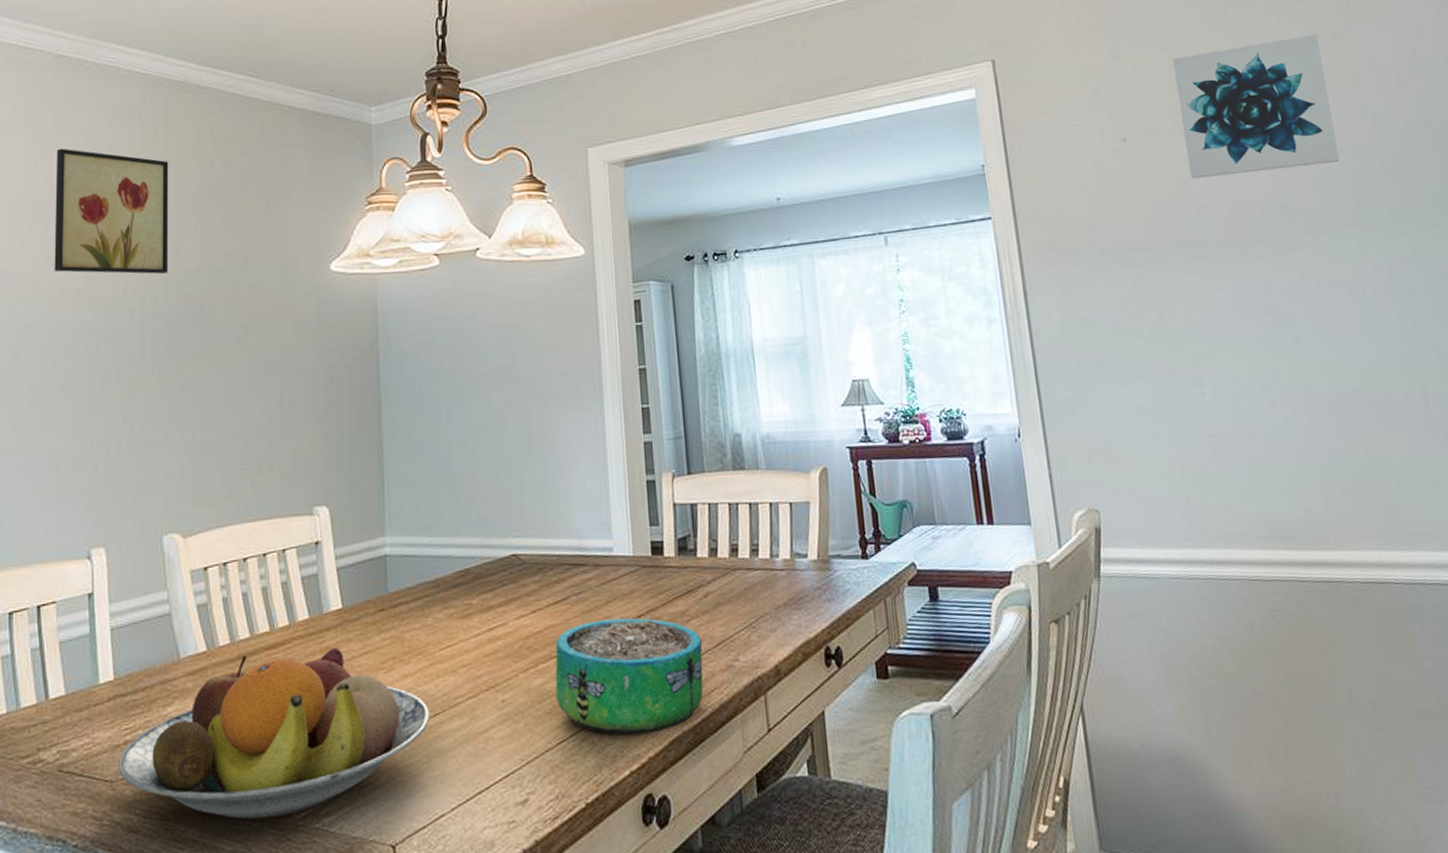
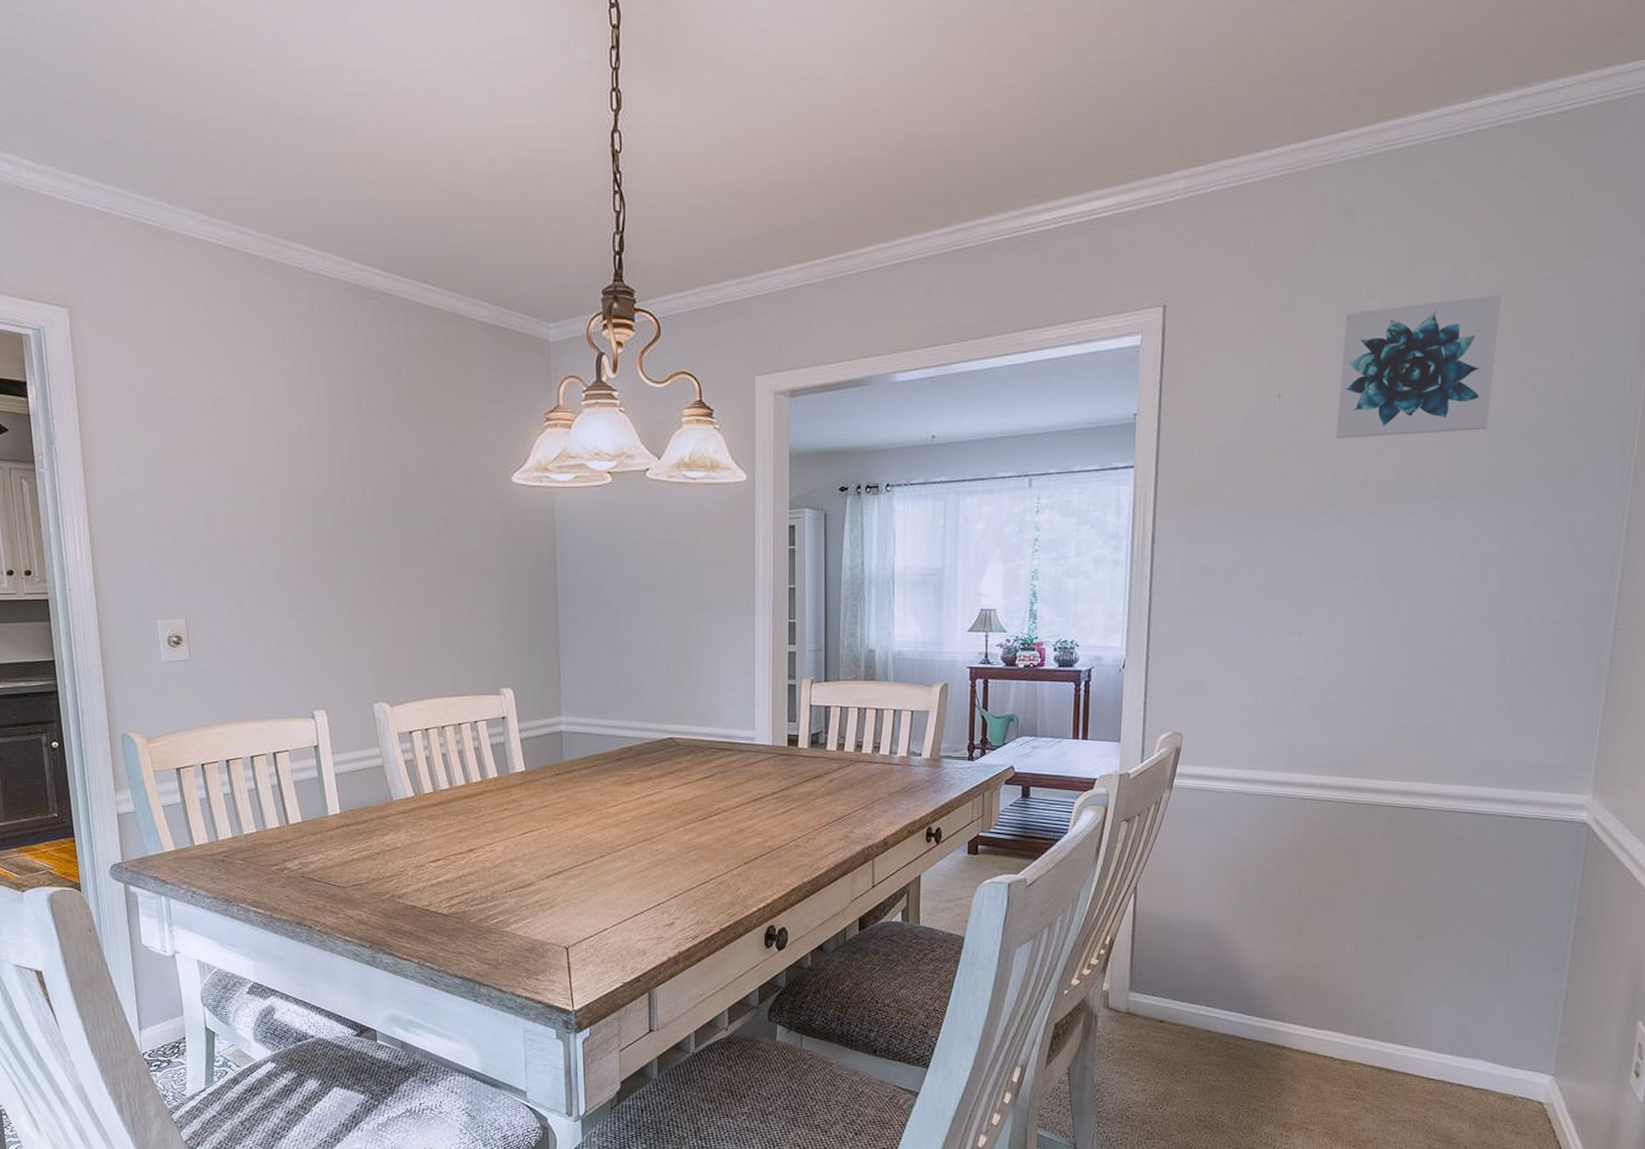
wall art: present [54,148,169,274] -> none [254,350,366,476]
fruit bowl: present [119,647,430,820] -> none [348,800,597,922]
decorative bowl: present [555,618,703,735] -> none [700,793,824,882]

